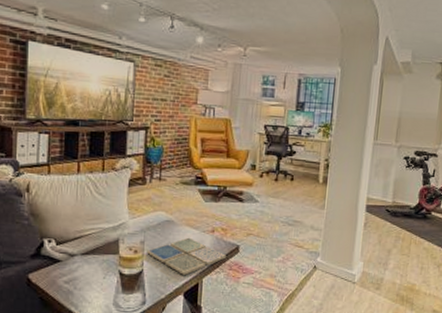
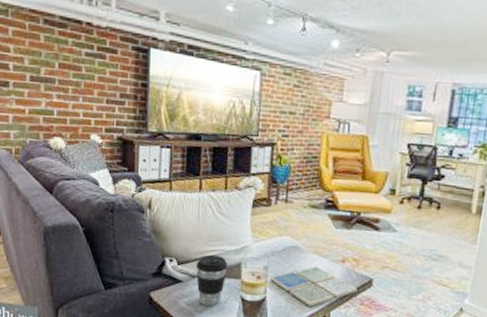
coffee cup: none [74,233,106,283] -> present [195,255,228,306]

